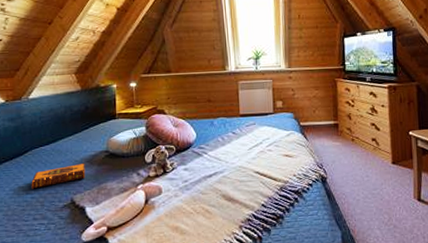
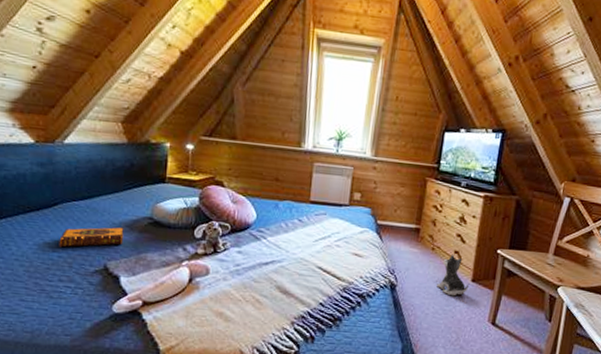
plush toy: none [362,143,390,180] -> present [437,255,468,296]

